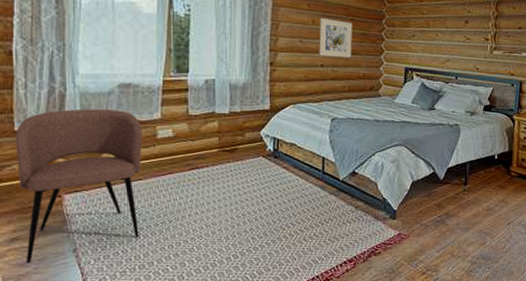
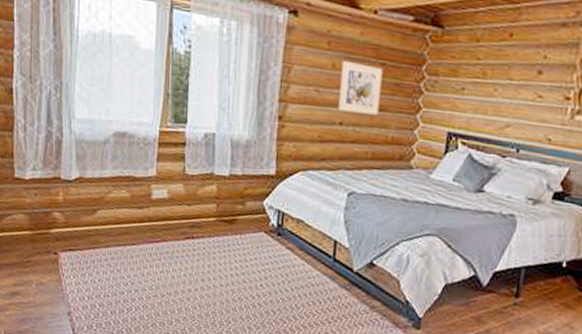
armchair: present [15,109,142,264] -> none [15,158,137,321]

